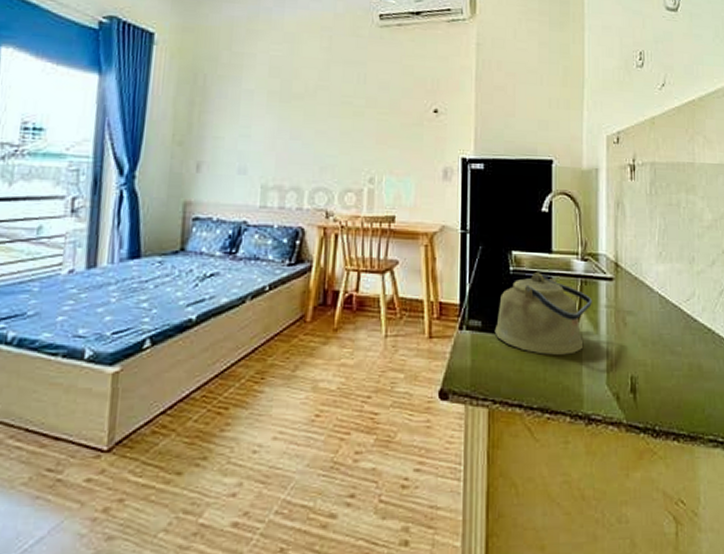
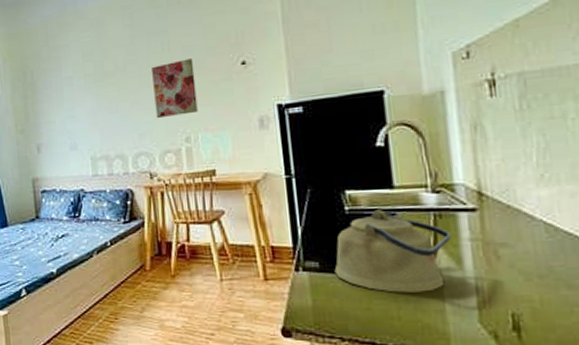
wall art: none [342,96,388,154] -> present [152,58,198,119]

